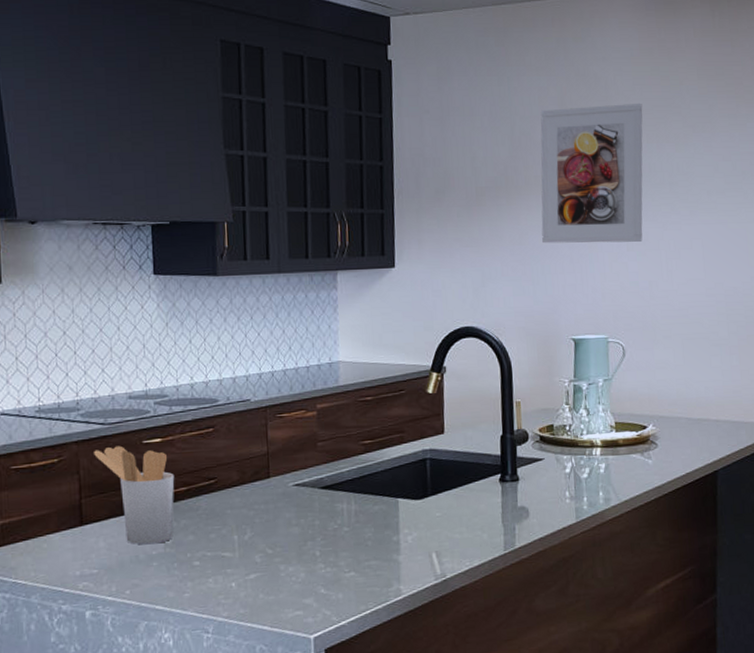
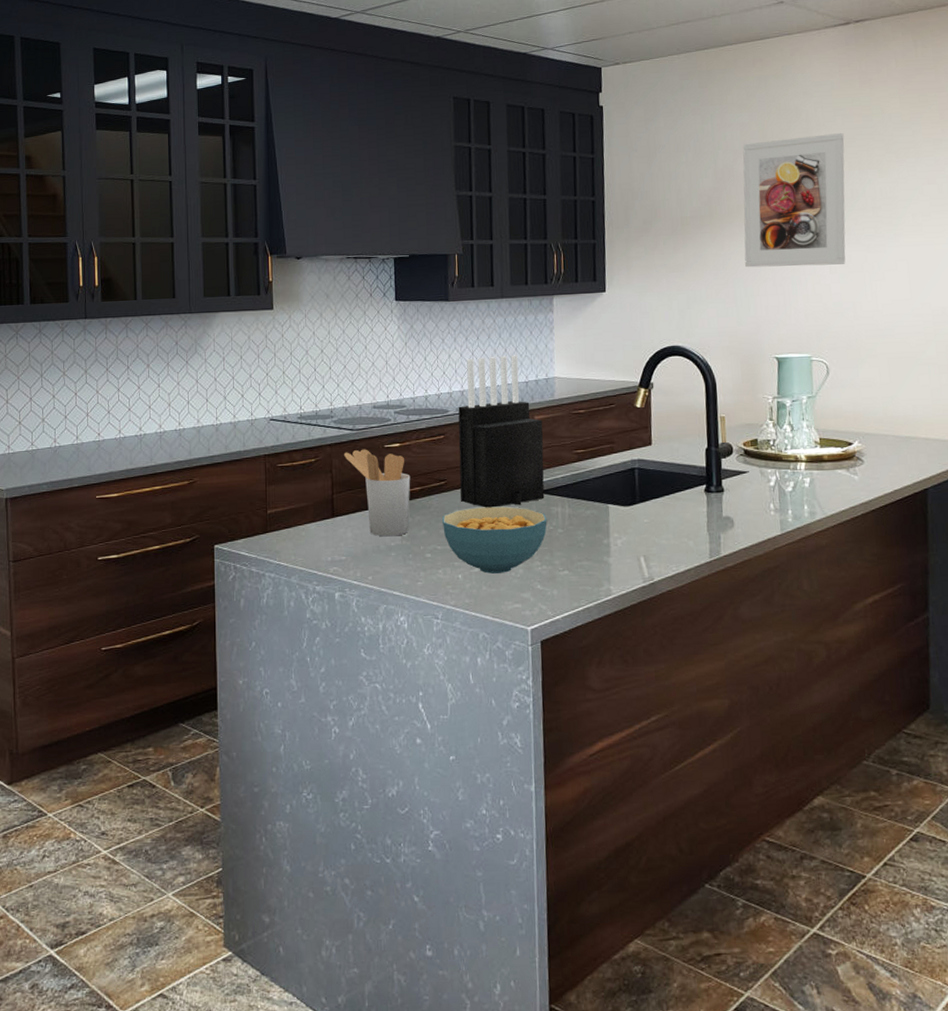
cereal bowl: none [212,505,332,580] -> present [442,506,547,574]
knife block: none [229,336,328,508] -> present [458,355,545,508]

